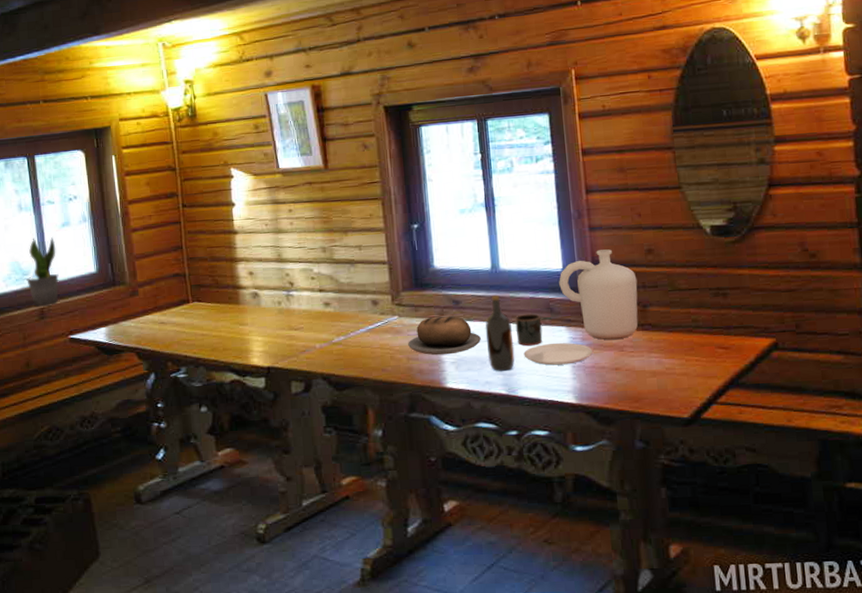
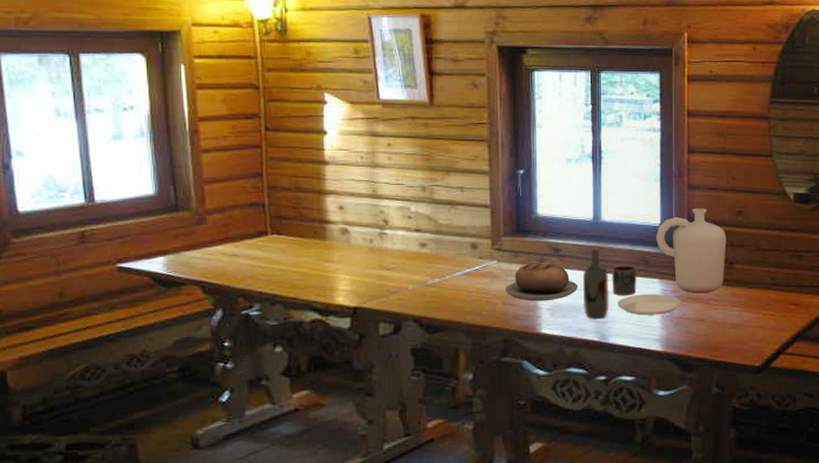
potted plant: present [26,237,59,308] -> none [63,150,106,231]

